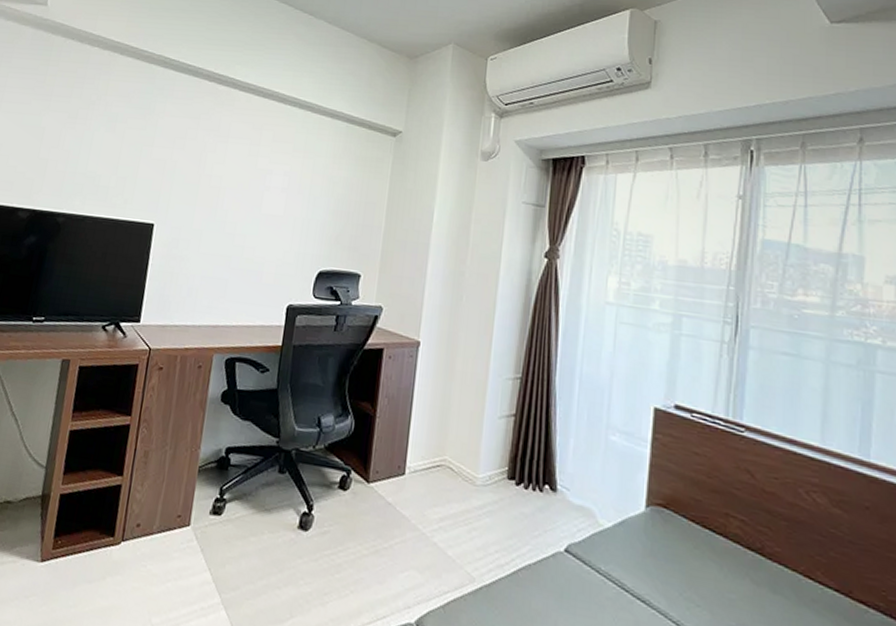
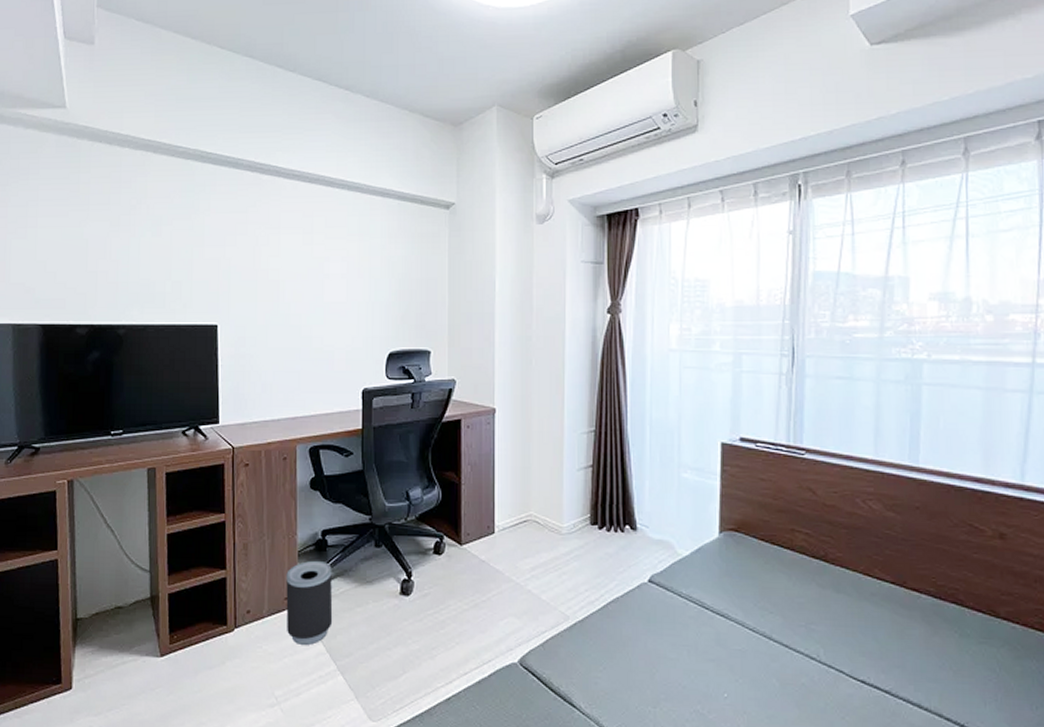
trash bin: none [174,478,231,571] -> present [286,560,333,645]

